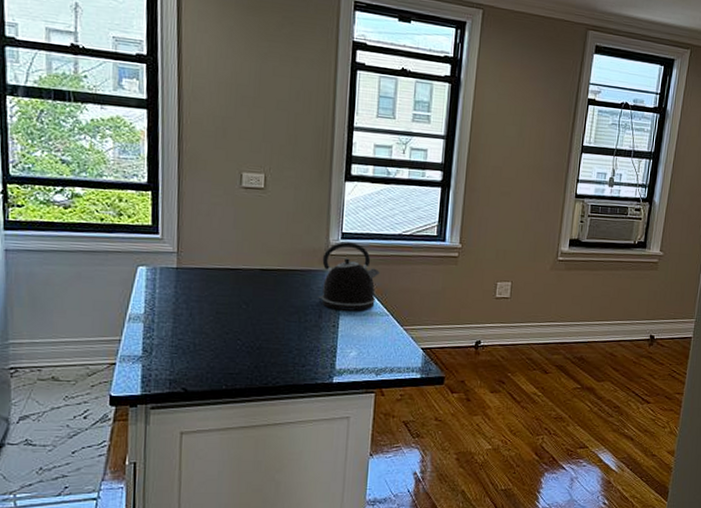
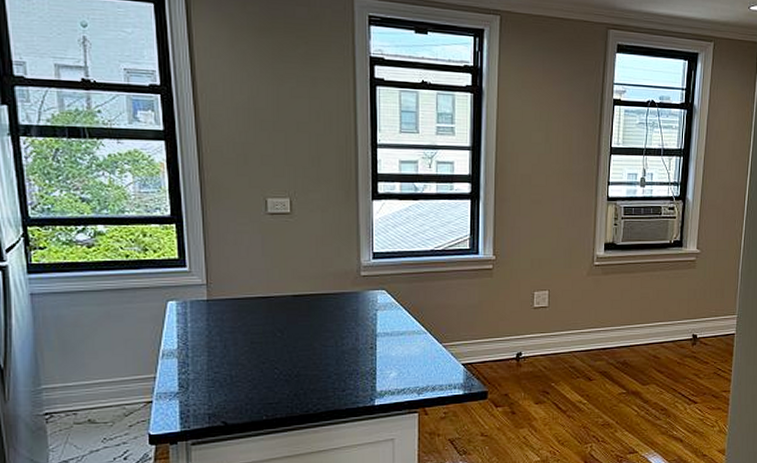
kettle: present [317,242,381,311] -> none [352,262,416,331]

